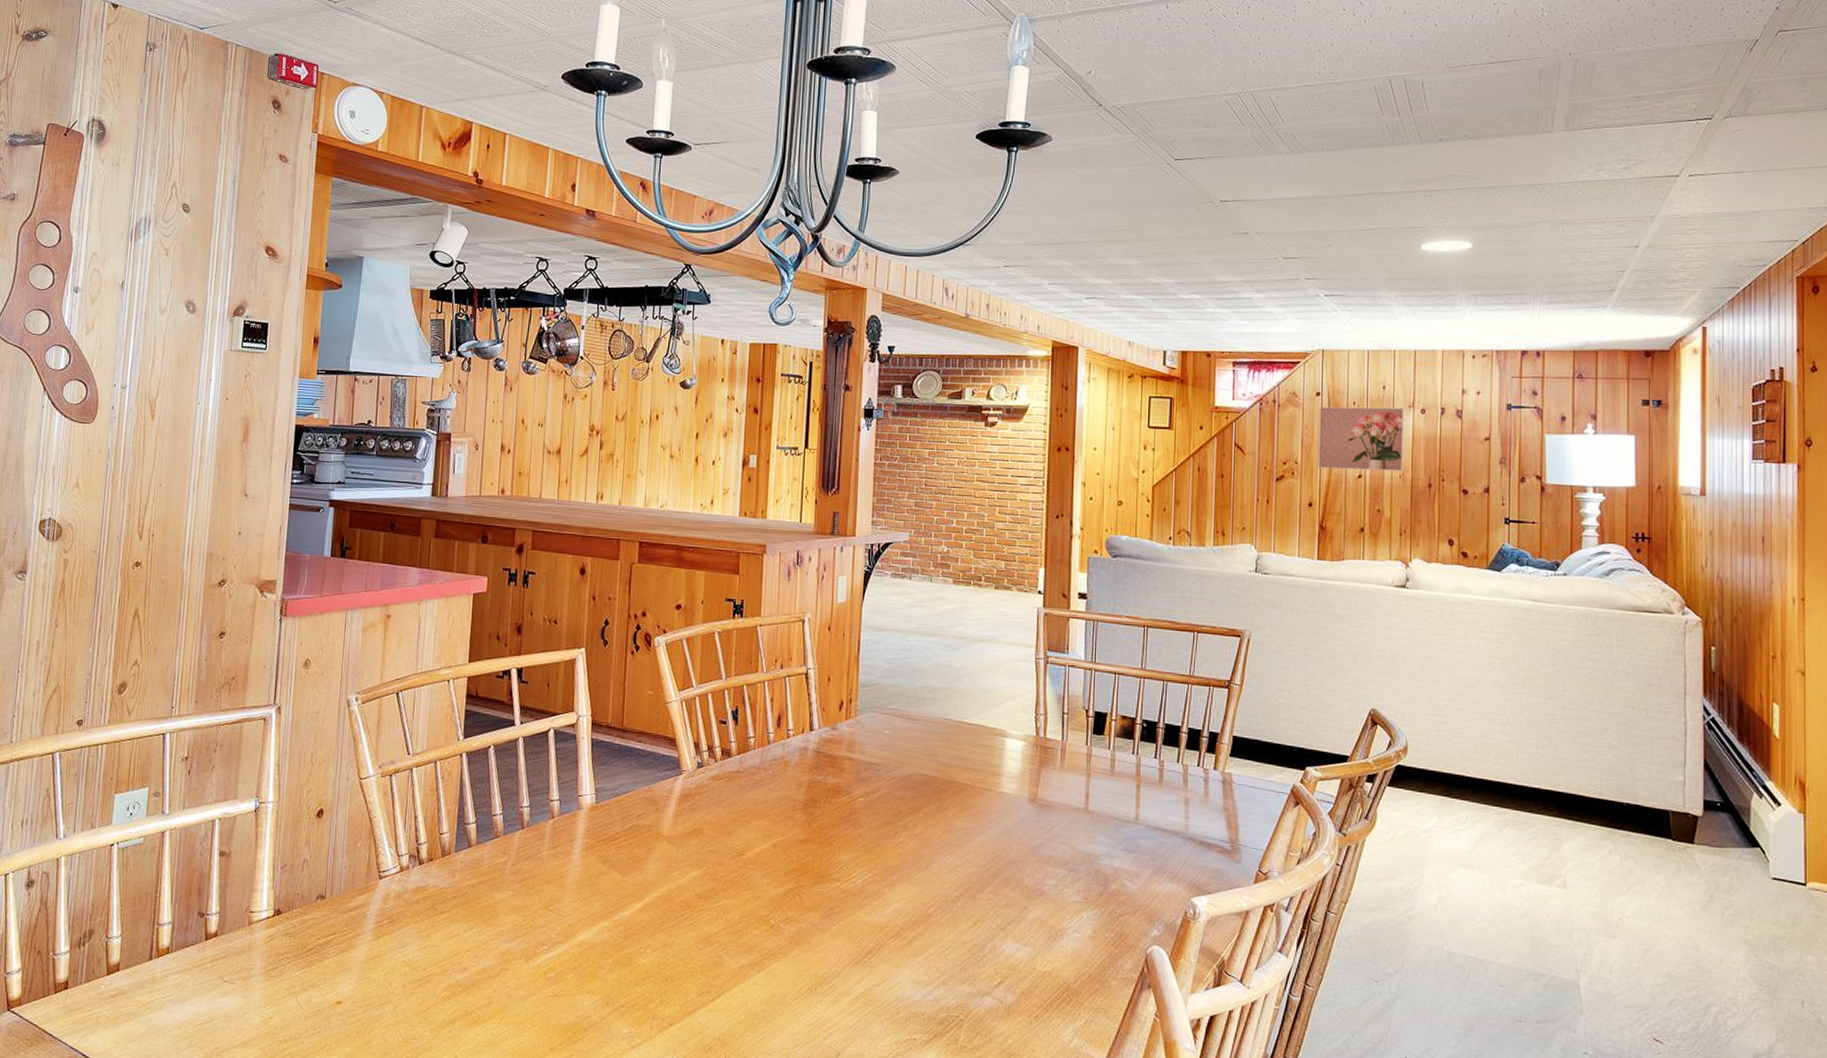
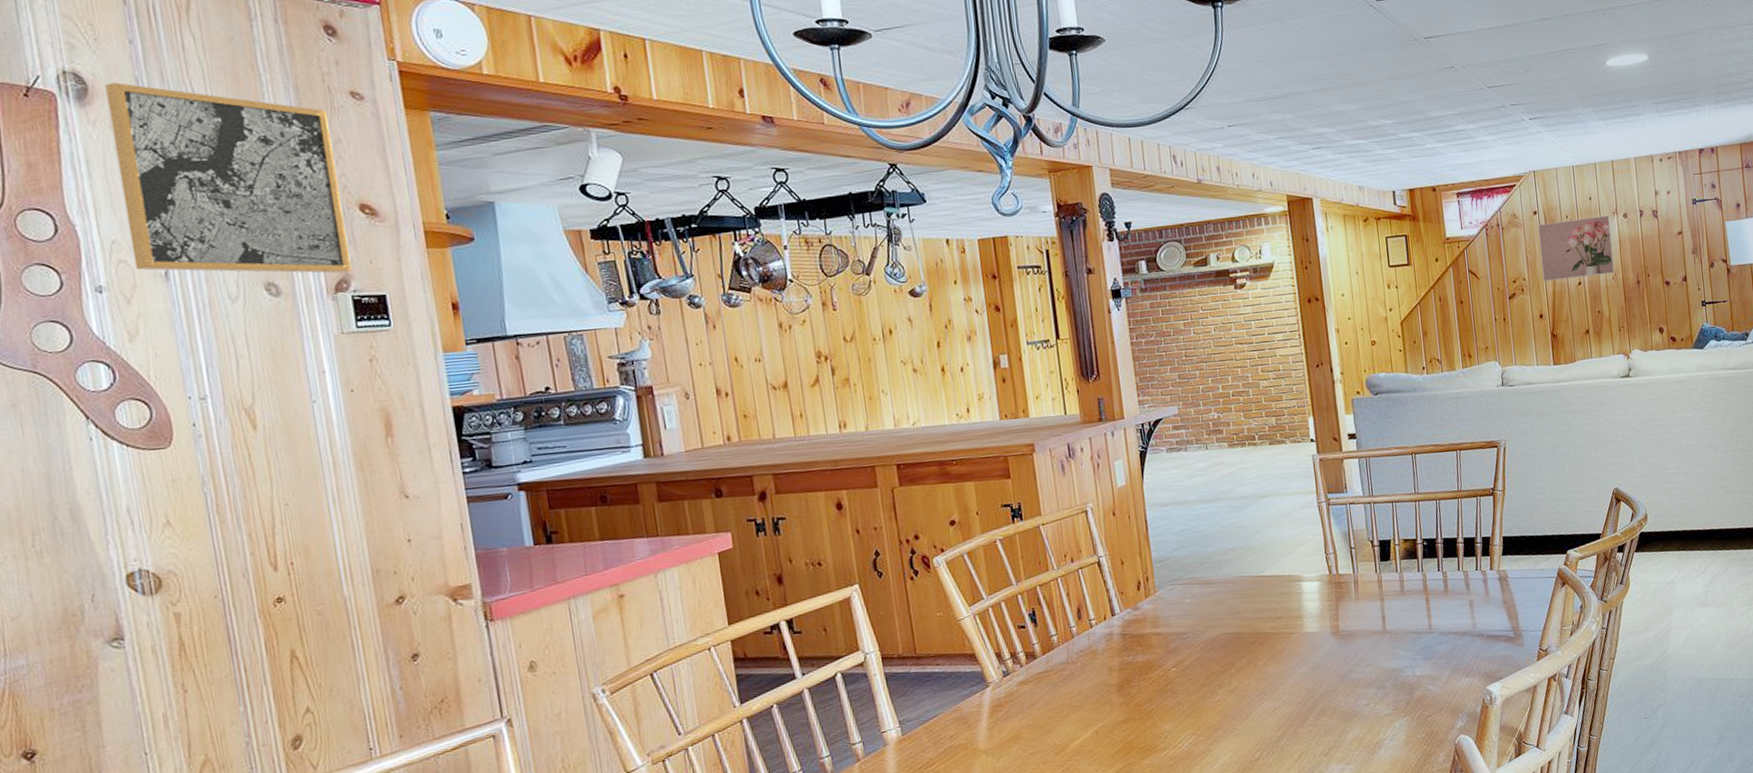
wall art: none [103,131,259,301] -> present [105,82,352,274]

